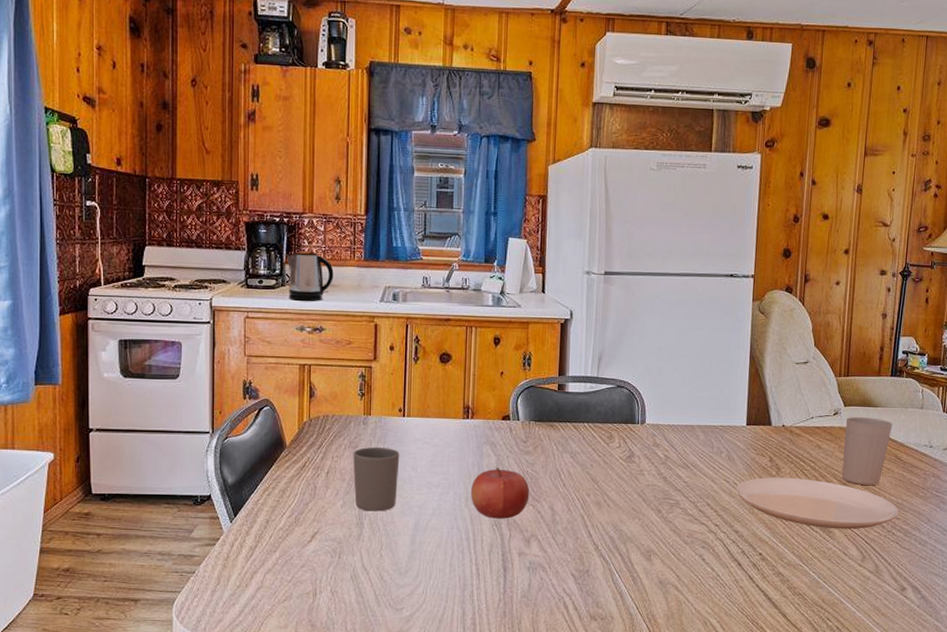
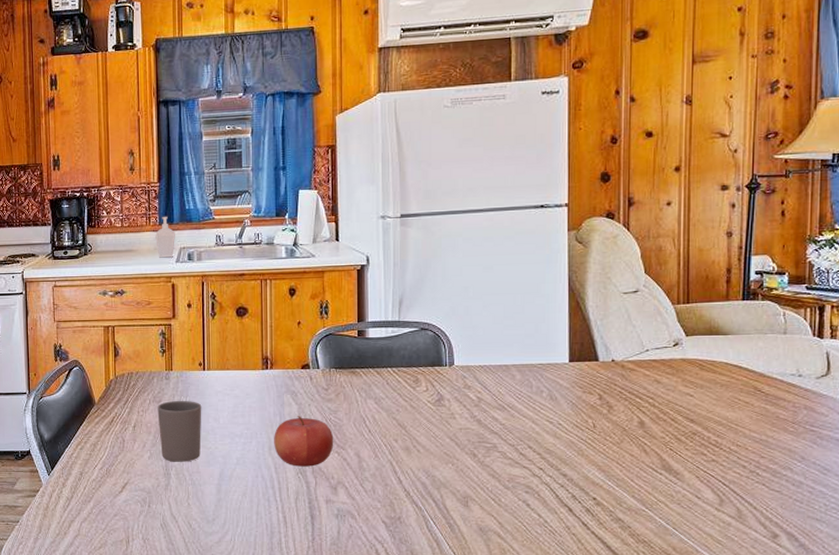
kettle: present [287,251,334,302] -> none [88,221,131,268]
soap bottle: none [359,251,381,296] -> present [155,216,175,258]
plate: present [736,477,899,530] -> none [561,415,763,471]
cup: present [841,417,893,486] -> none [687,347,749,422]

